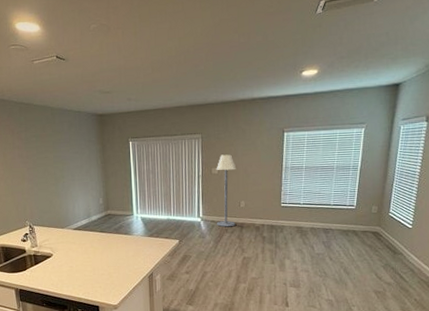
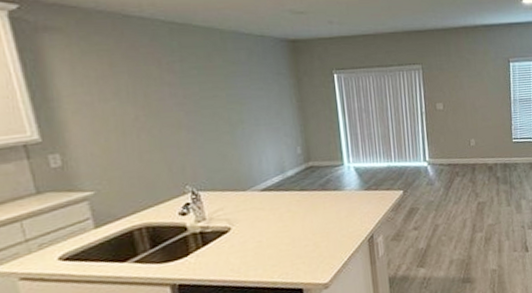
floor lamp: present [216,154,237,227] -> none [441,87,467,171]

